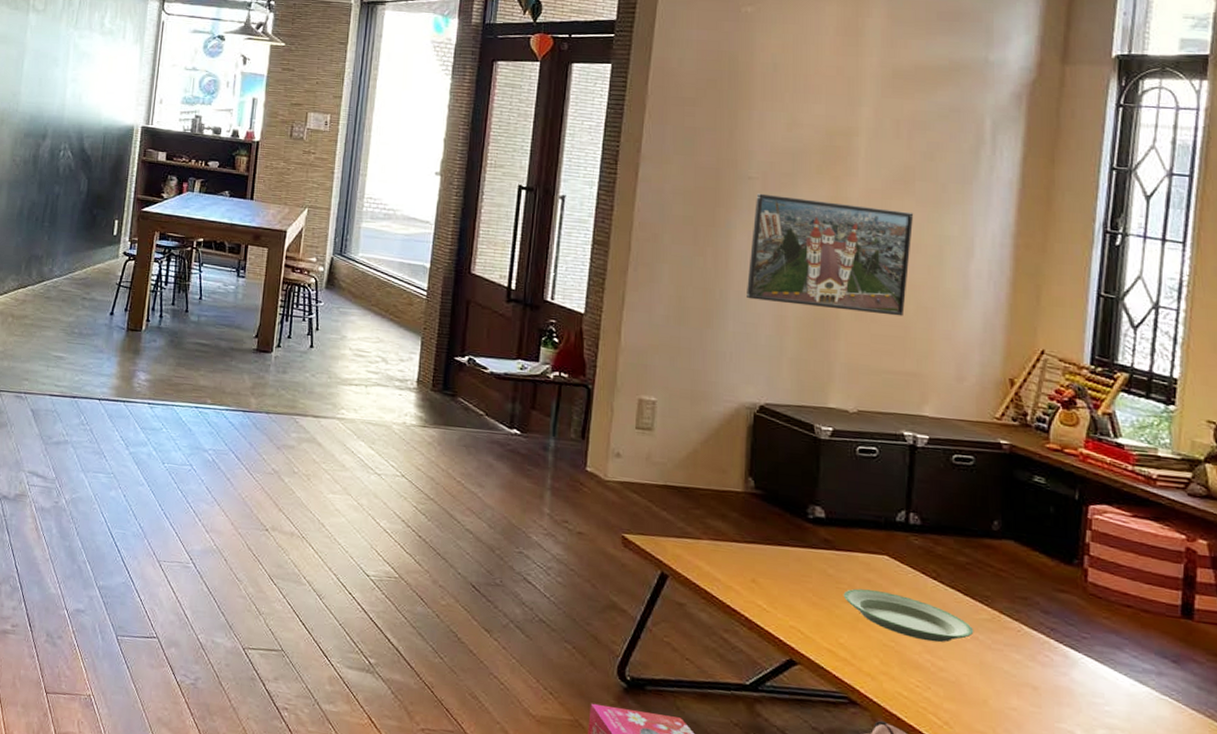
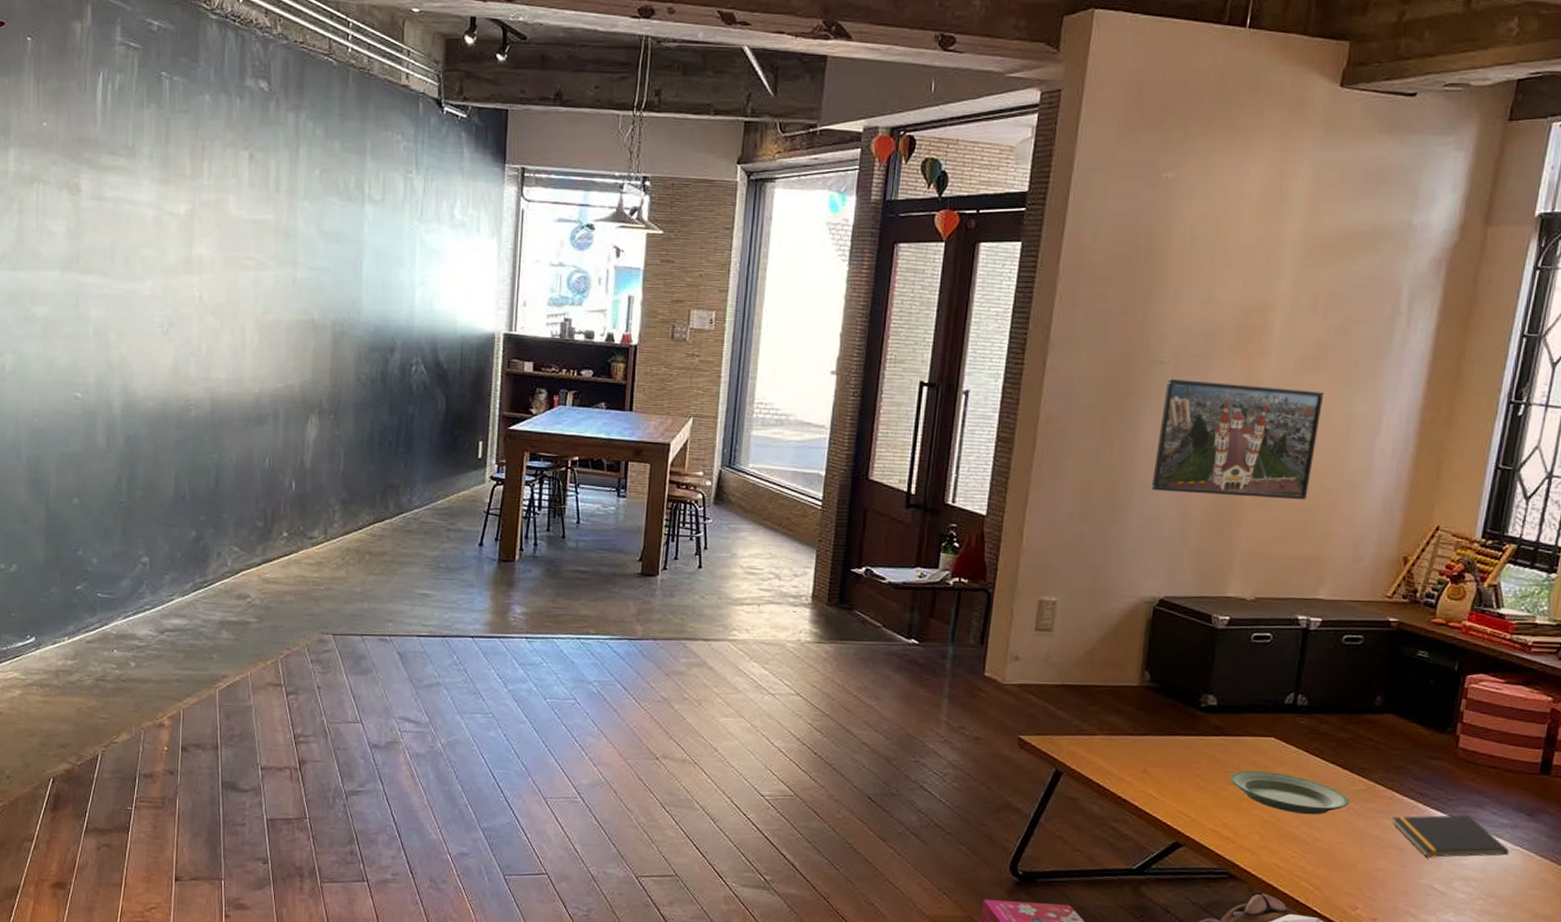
notepad: none [1022,651,1157,706] -> present [1392,814,1510,858]

